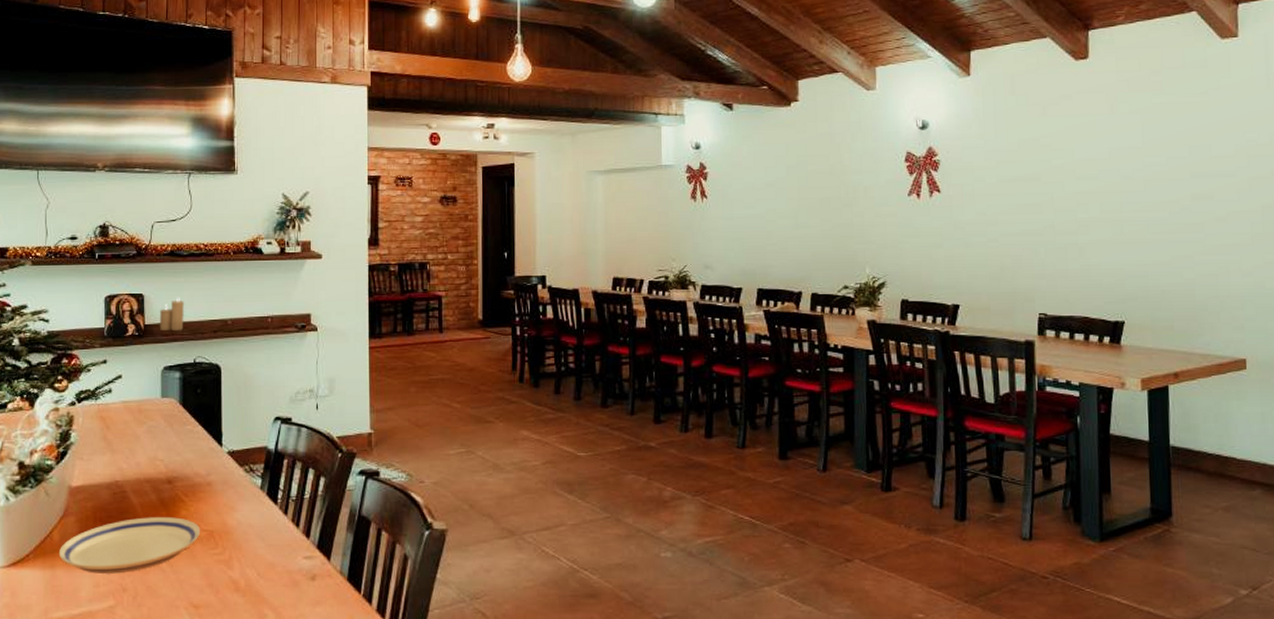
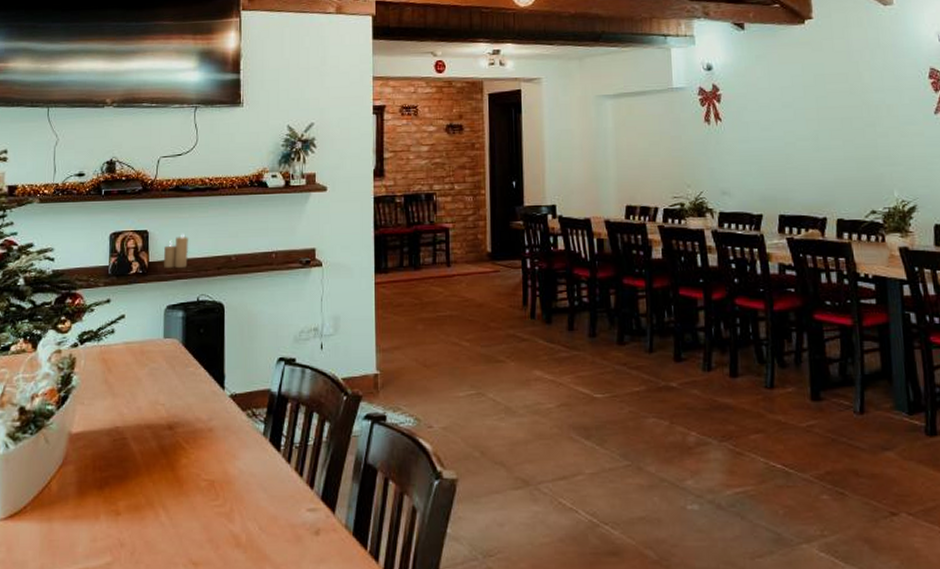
plate: present [59,517,201,574] -> none [57,466,202,527]

